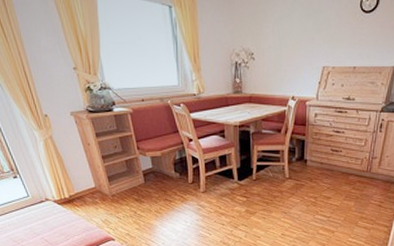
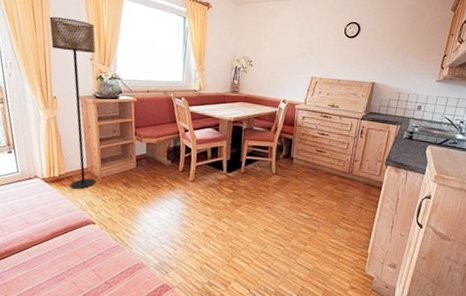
floor lamp: none [18,21,107,208] -> present [49,16,96,189]

